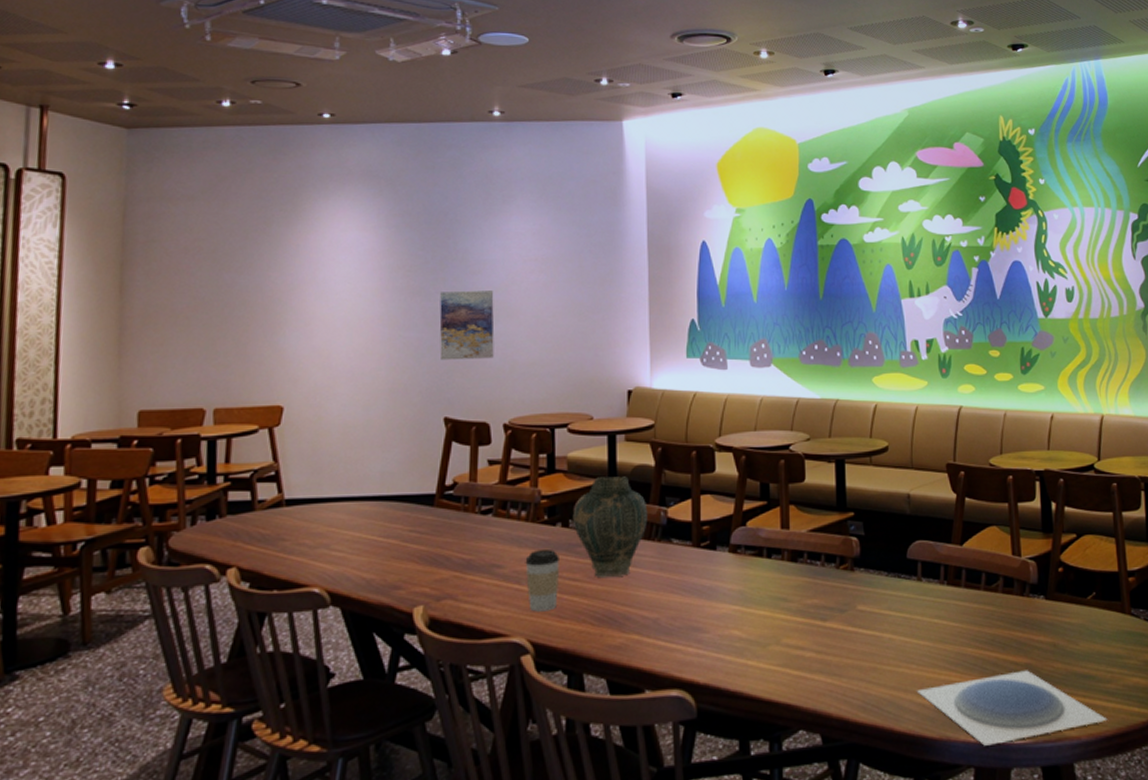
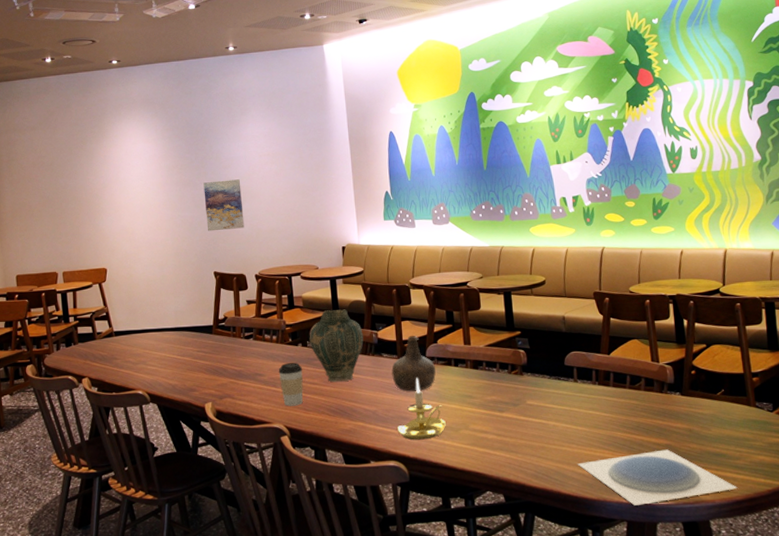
bottle: none [683,514,741,592] -> present [391,335,436,391]
candle holder: none [686,573,751,660] -> present [398,378,446,440]

